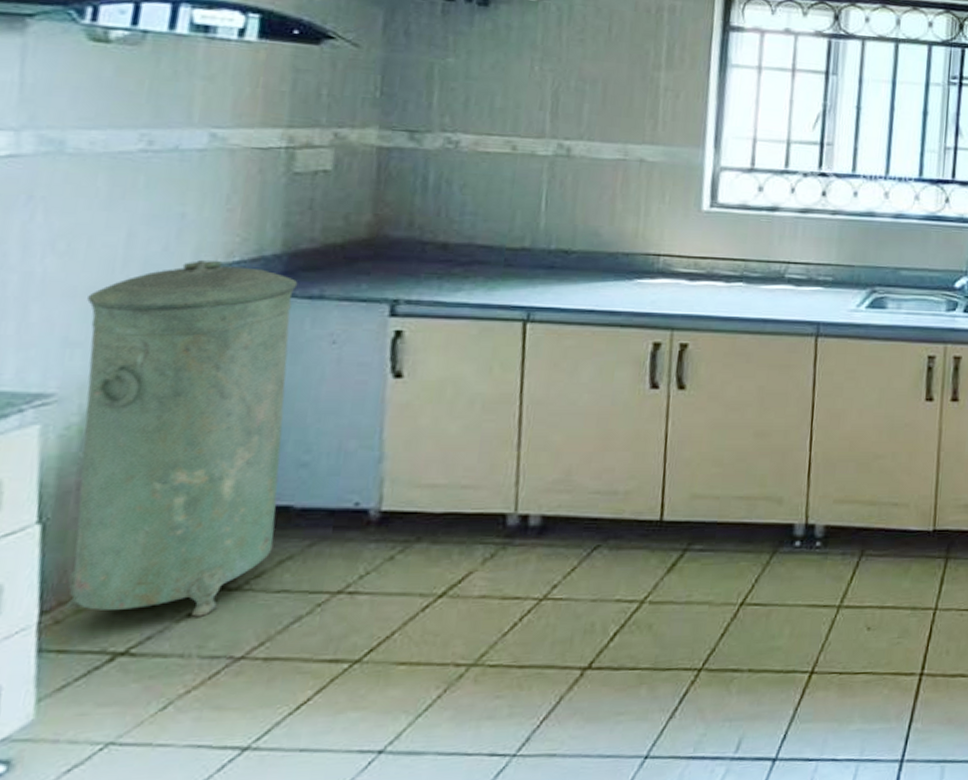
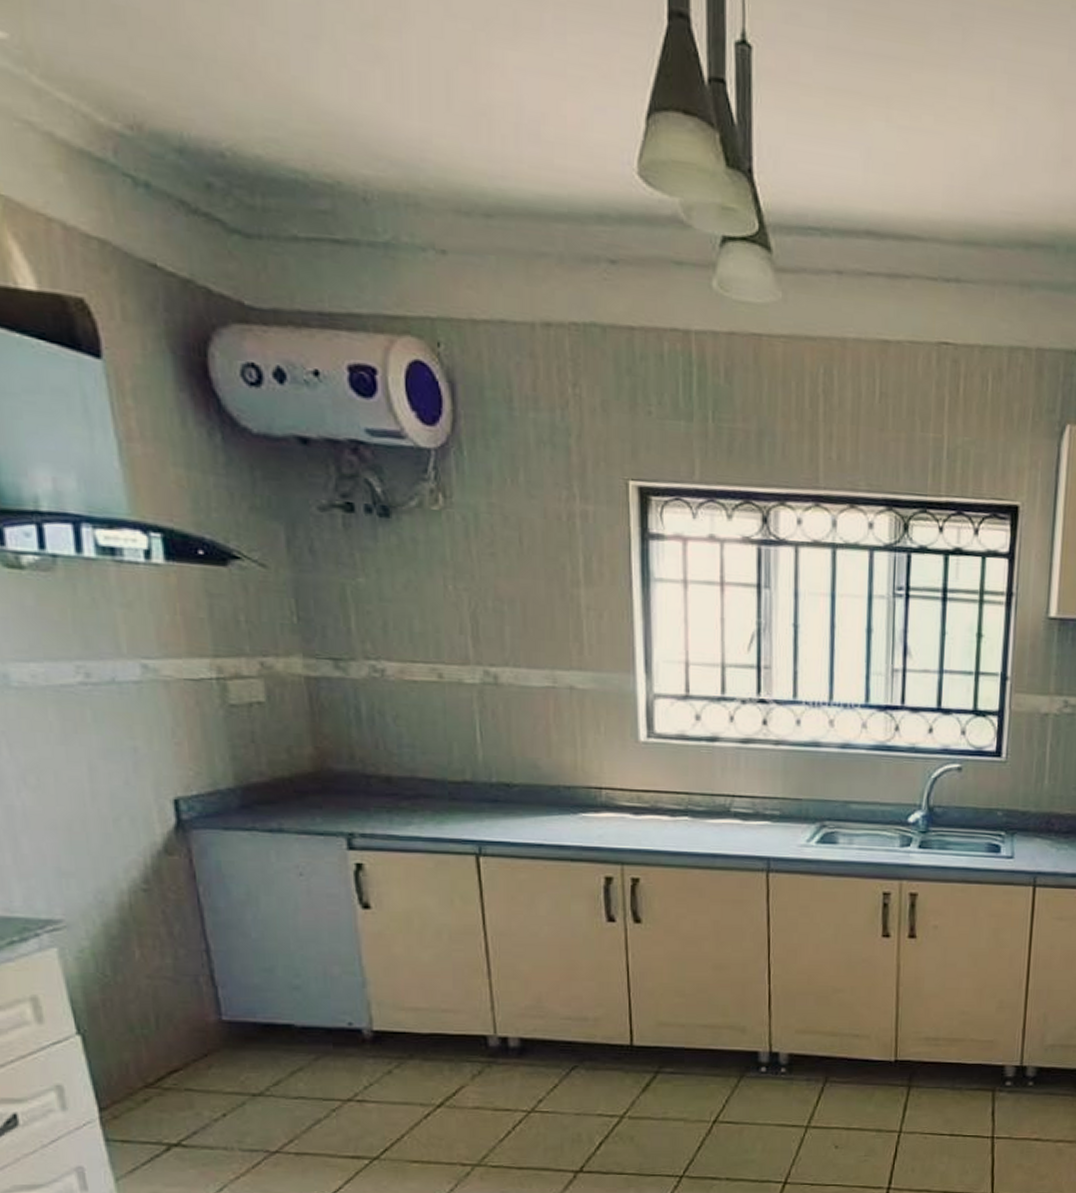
trash can: present [65,259,298,617] -> none [68,793,284,1117]

